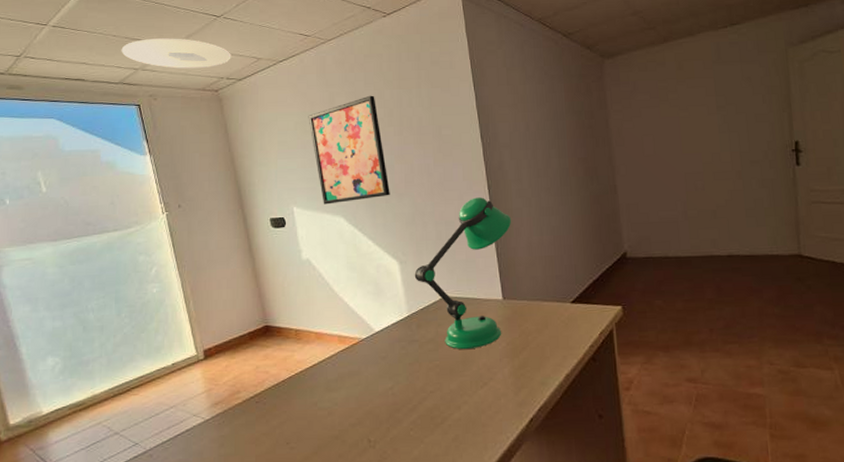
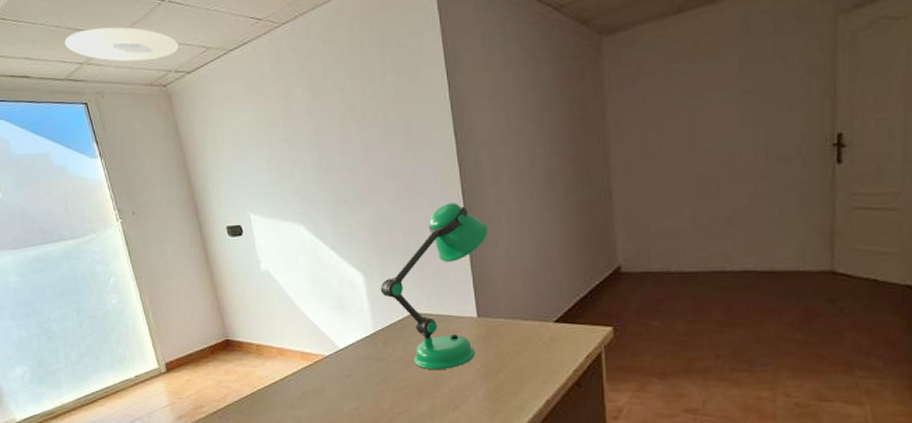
wall art: present [308,95,390,205] -> none [262,87,353,211]

